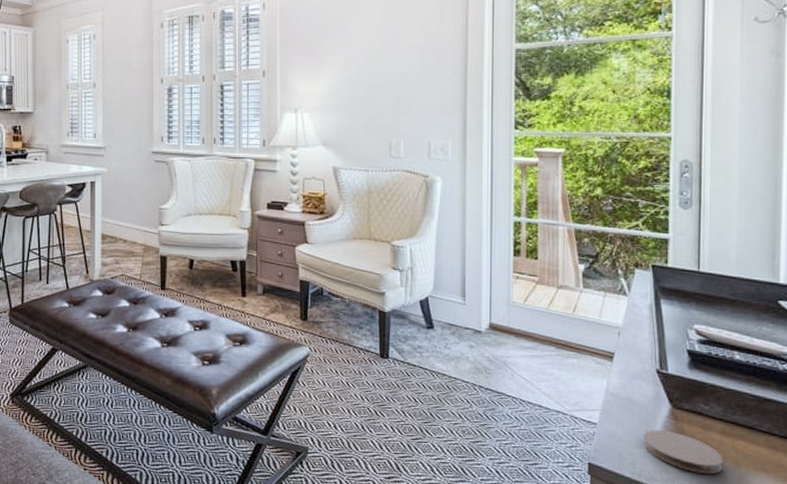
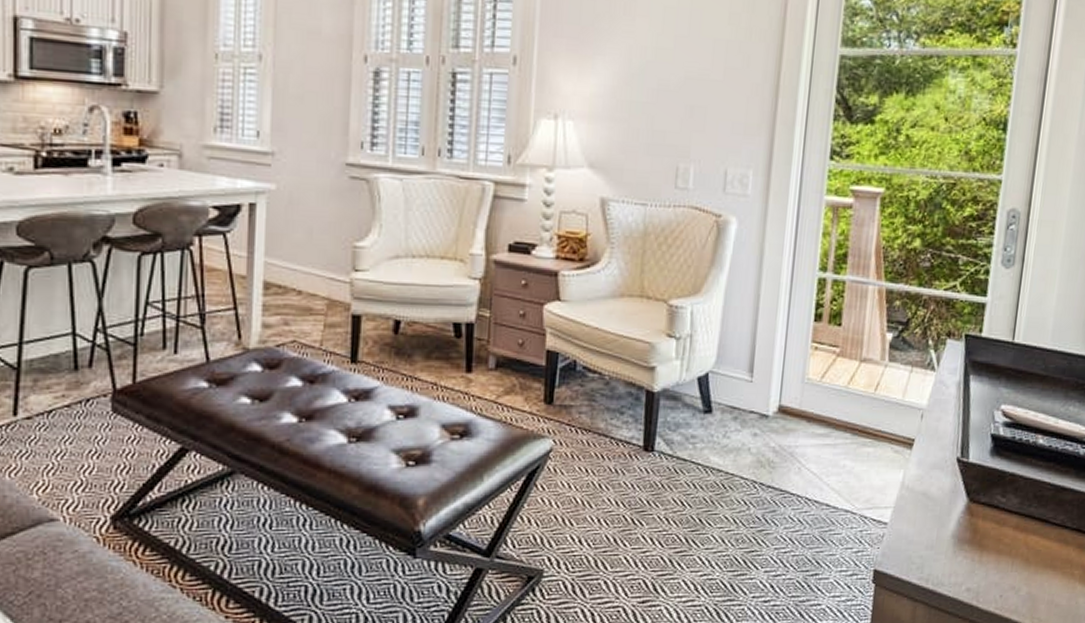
coaster: present [643,430,724,475] -> none [934,528,1014,575]

